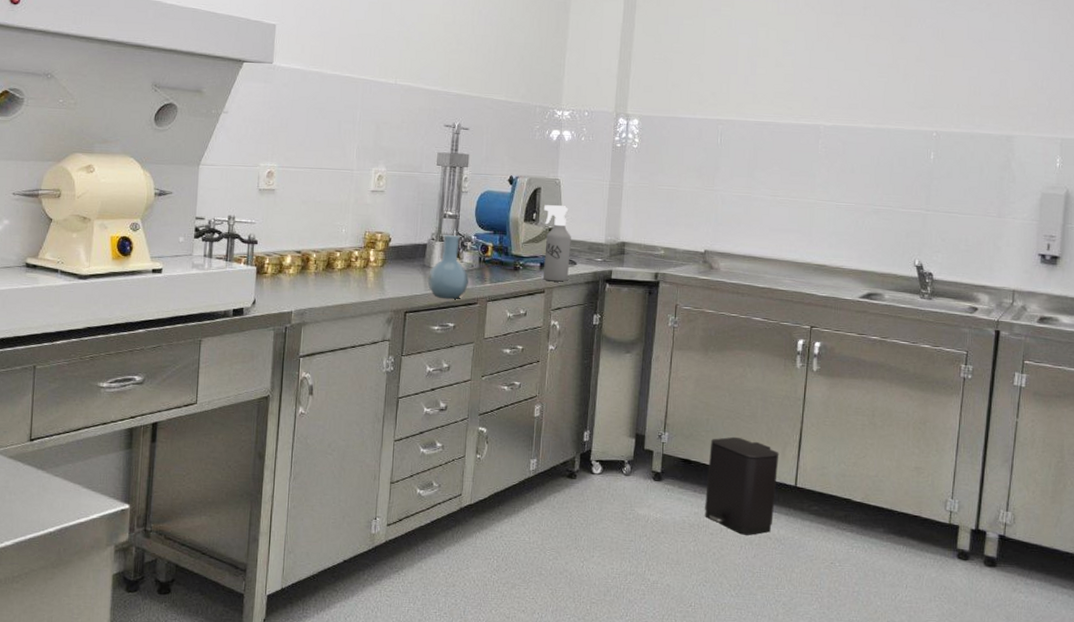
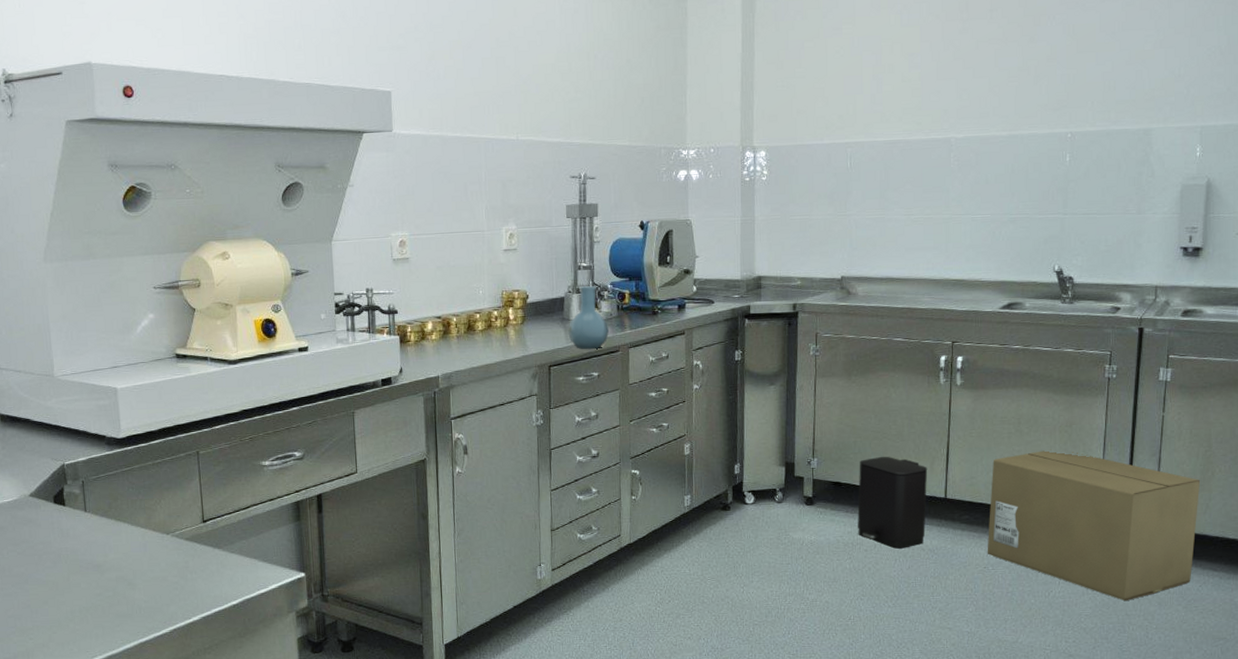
spray bottle: present [542,205,571,282] -> none [678,246,708,322]
box: none [834,445,1052,612] -> present [987,449,1201,601]

